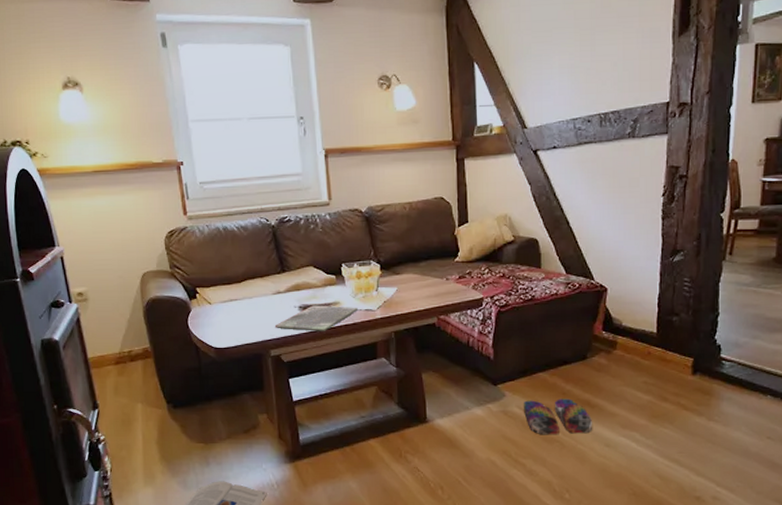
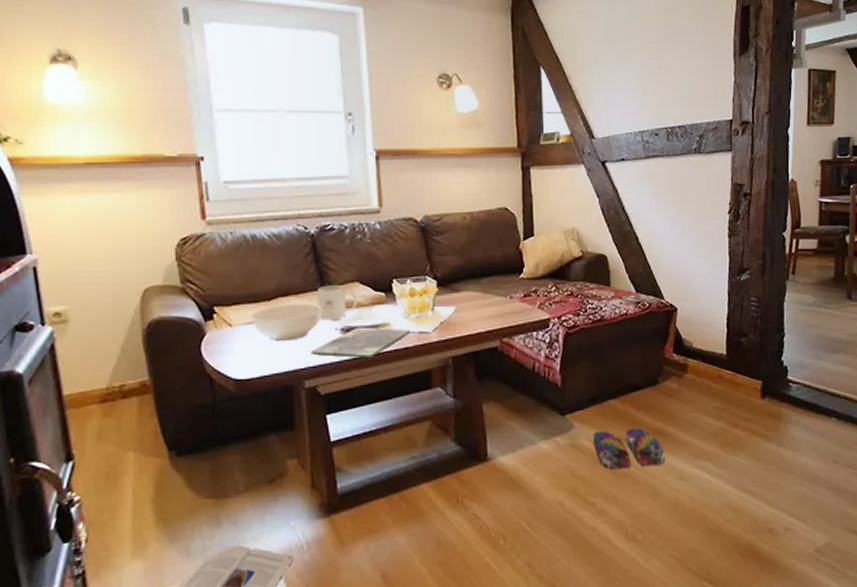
bowl: none [225,285,282,316] -> present [251,303,321,341]
mug: none [278,269,312,299] -> present [316,285,357,321]

